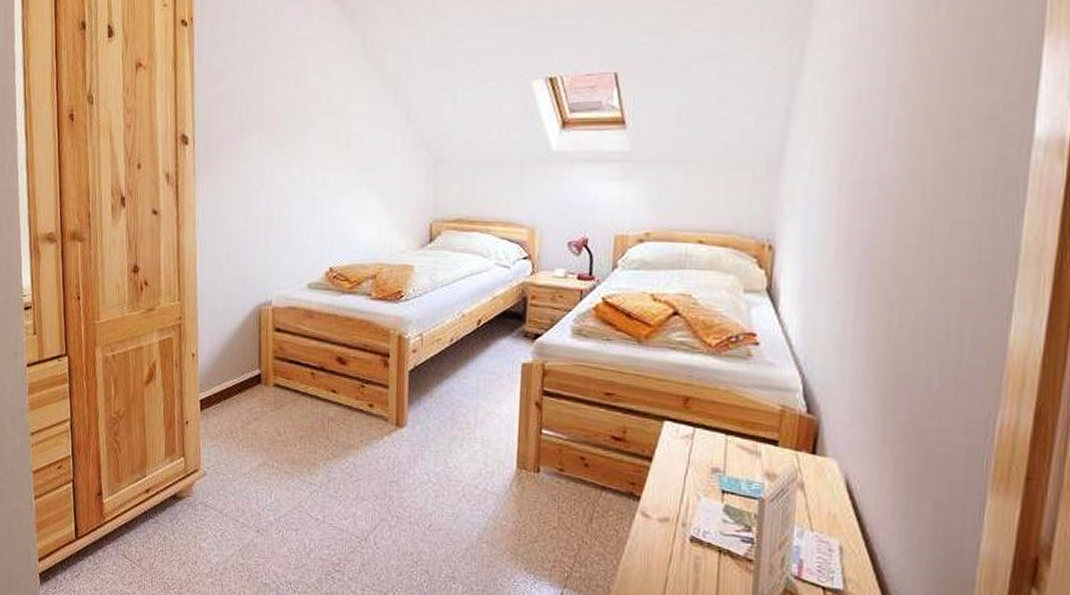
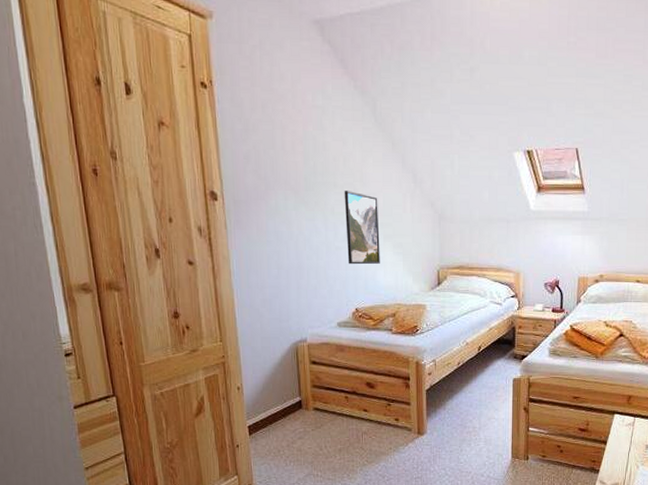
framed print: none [324,131,363,216] -> present [344,191,380,265]

